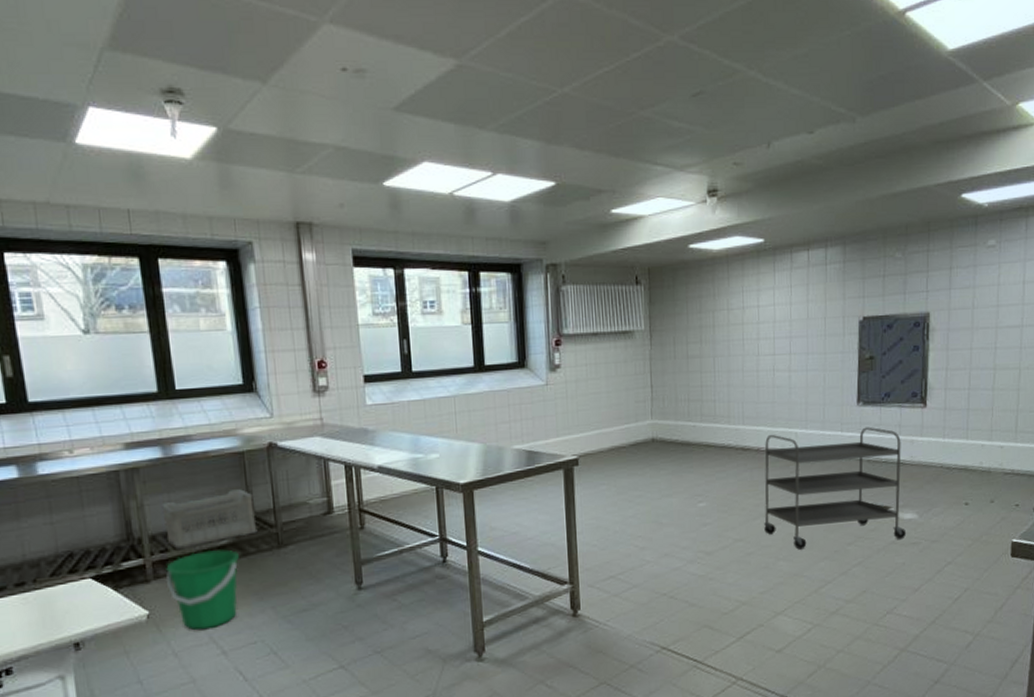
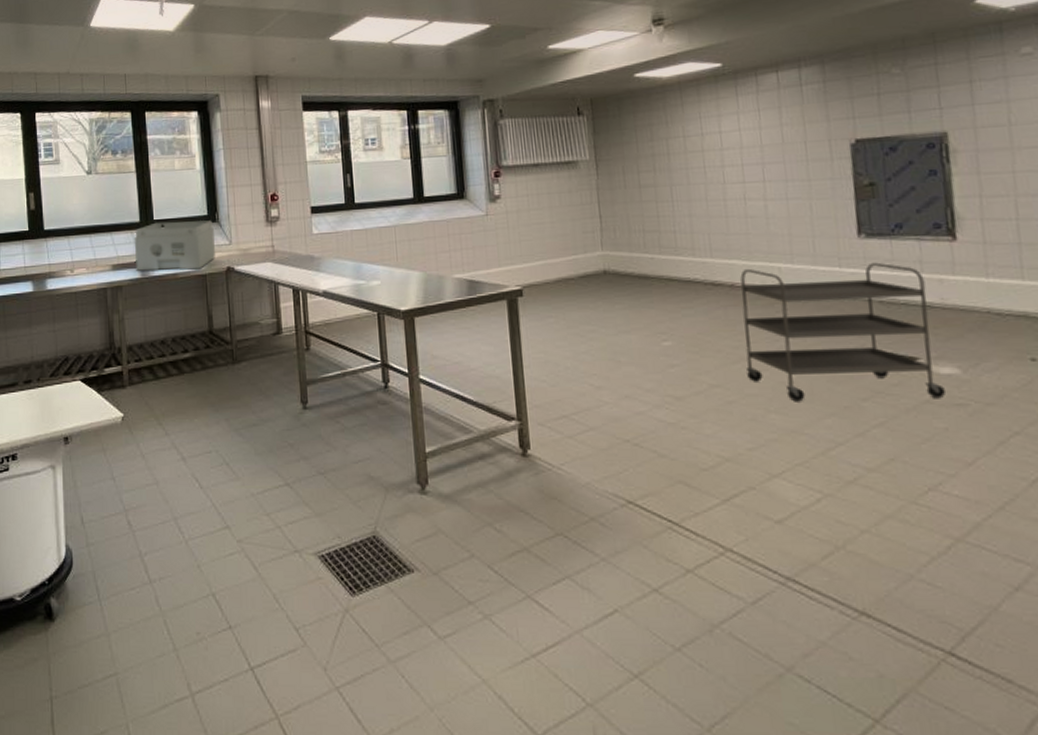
storage bin: none [152,390,254,450] -> present [135,220,215,271]
plastic crate: present [161,489,258,552] -> none [138,308,216,362]
bucket: present [165,549,239,630] -> none [138,362,199,436]

